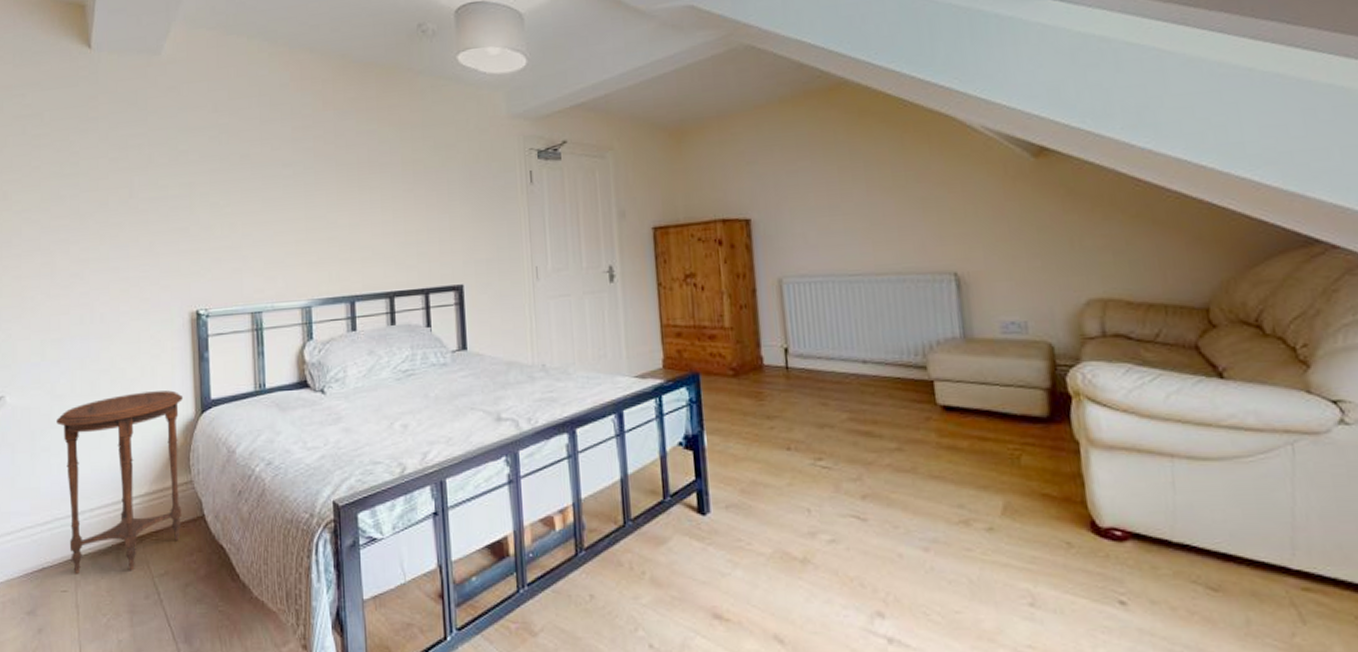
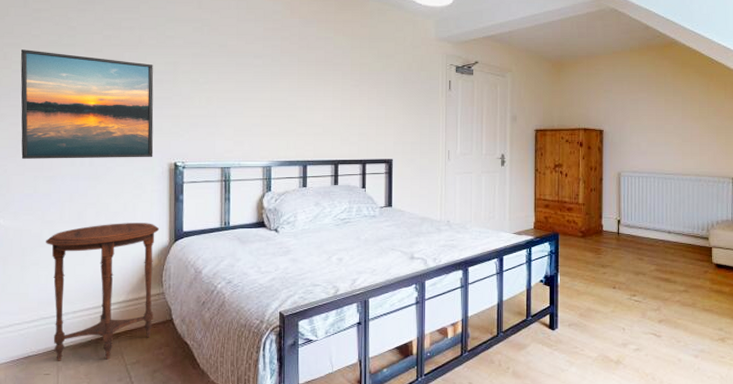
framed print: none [21,185,172,320] -> present [20,49,154,159]

